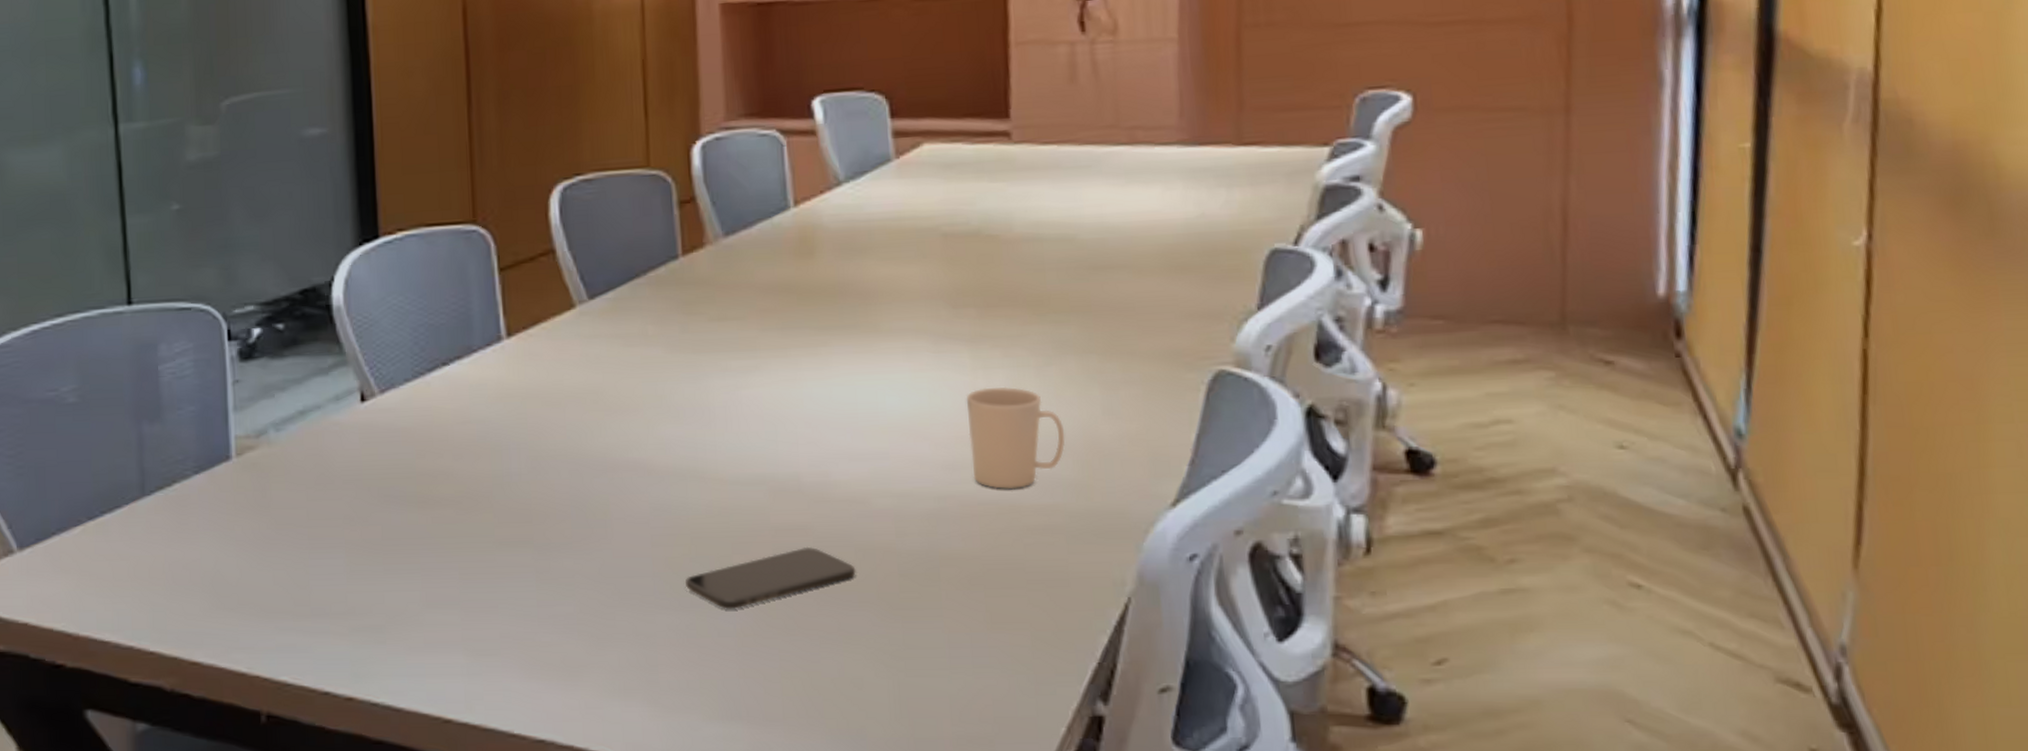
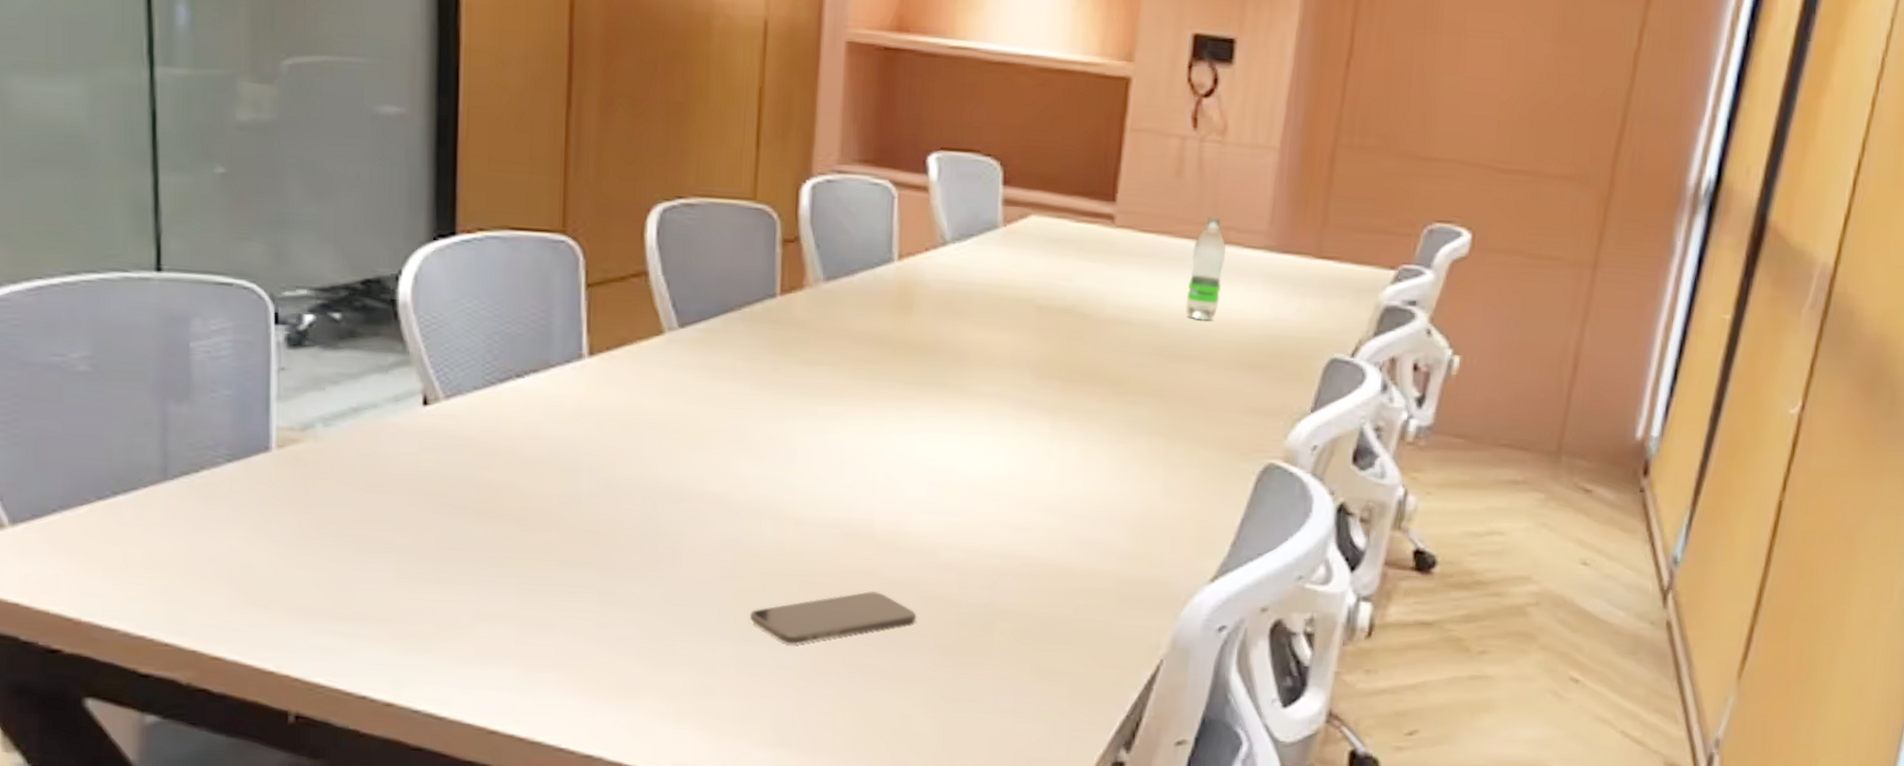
mug: present [966,386,1065,489] -> none [1037,457,1126,554]
bottle: none [1098,118,1136,227] -> present [1185,216,1226,321]

